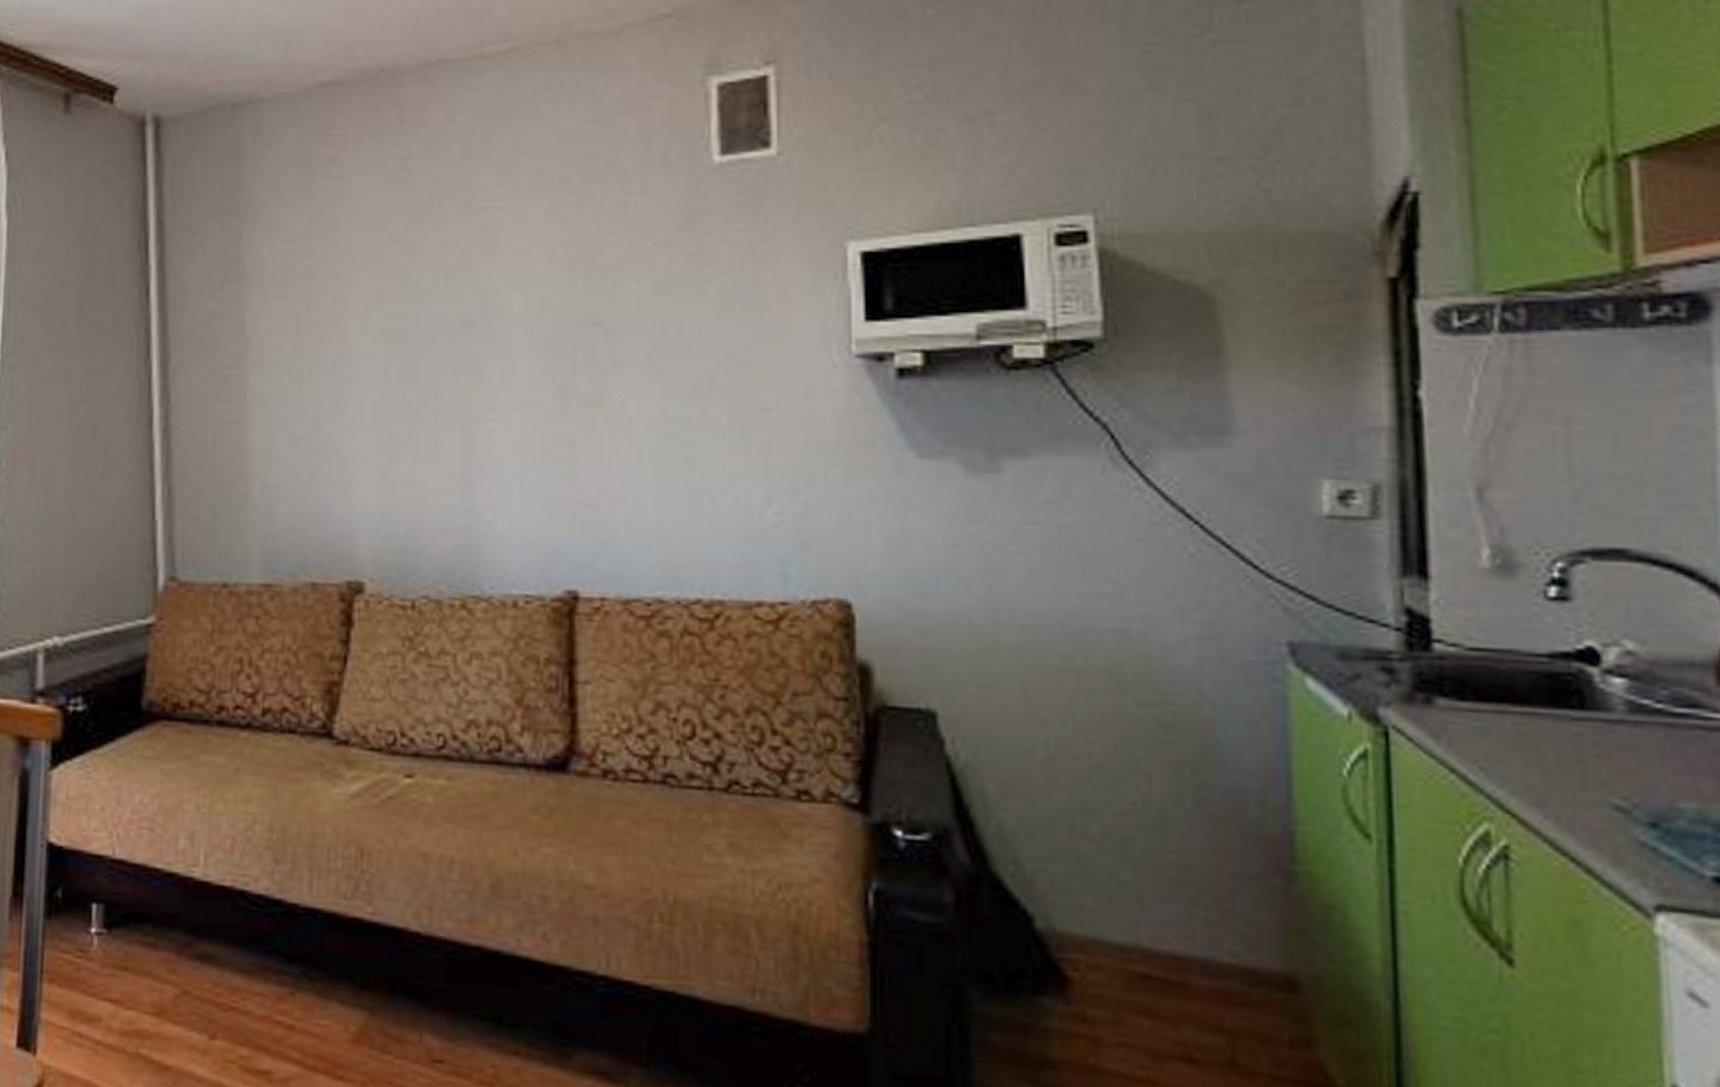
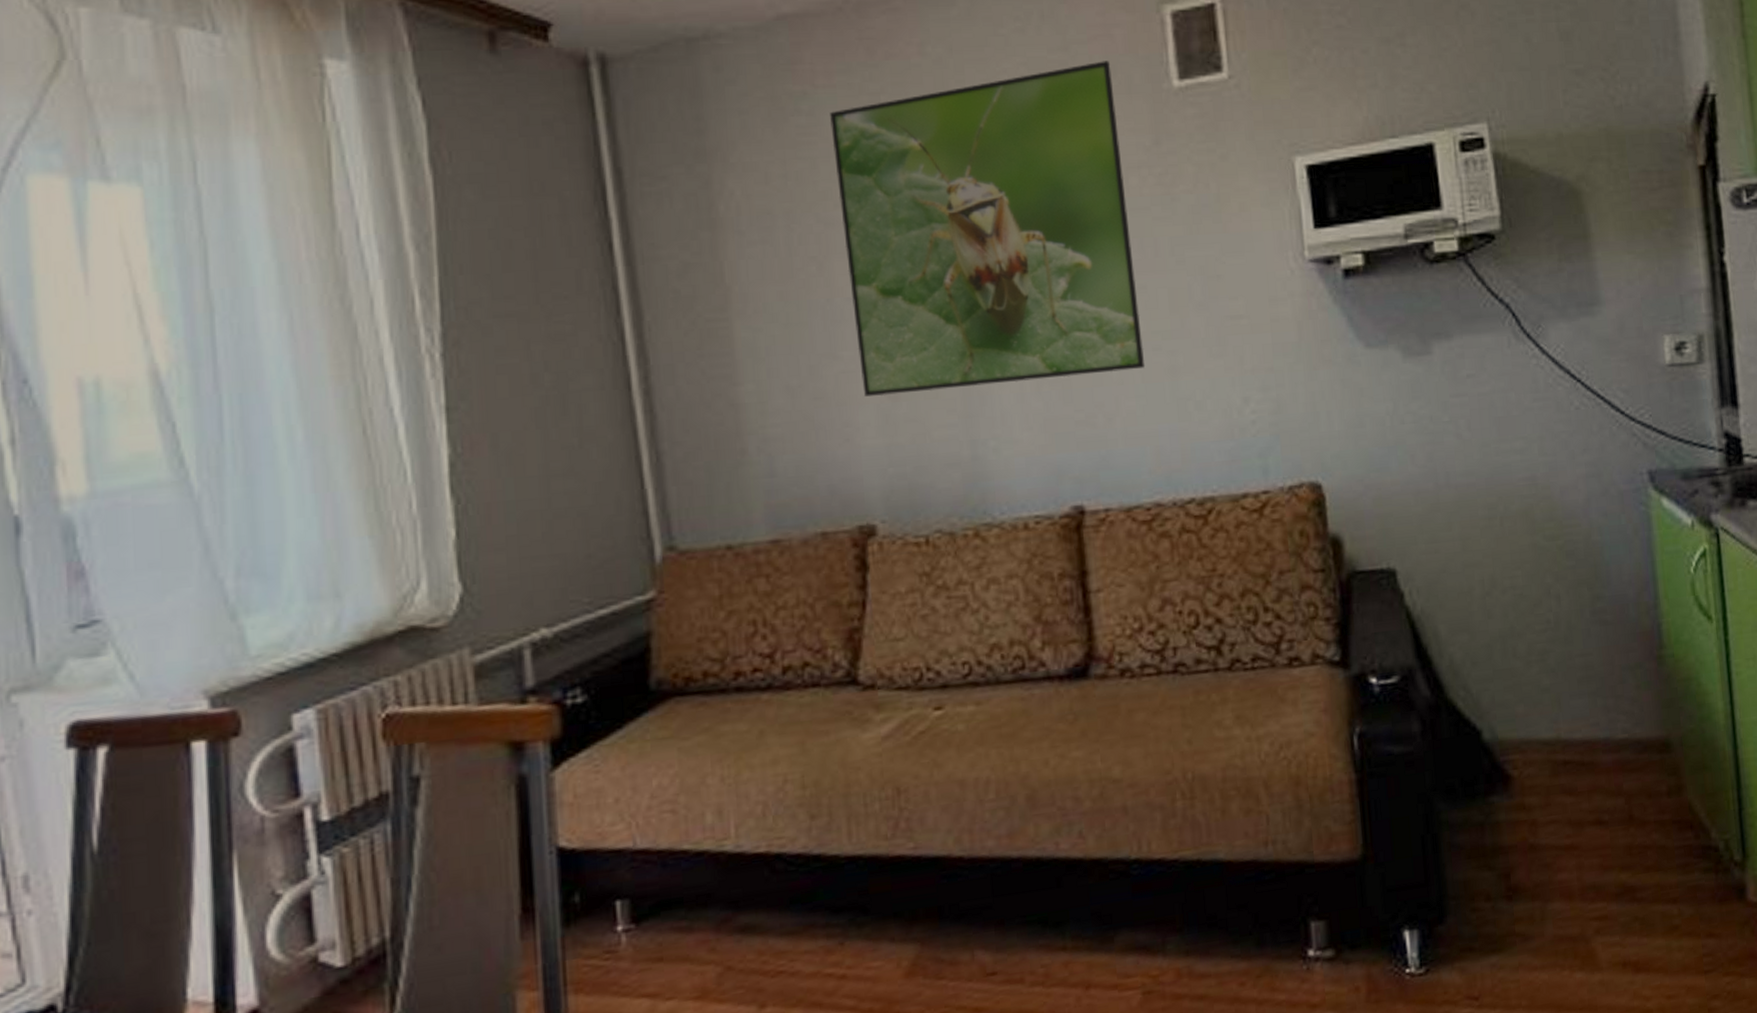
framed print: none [356,133,658,456] -> present [830,61,1146,397]

